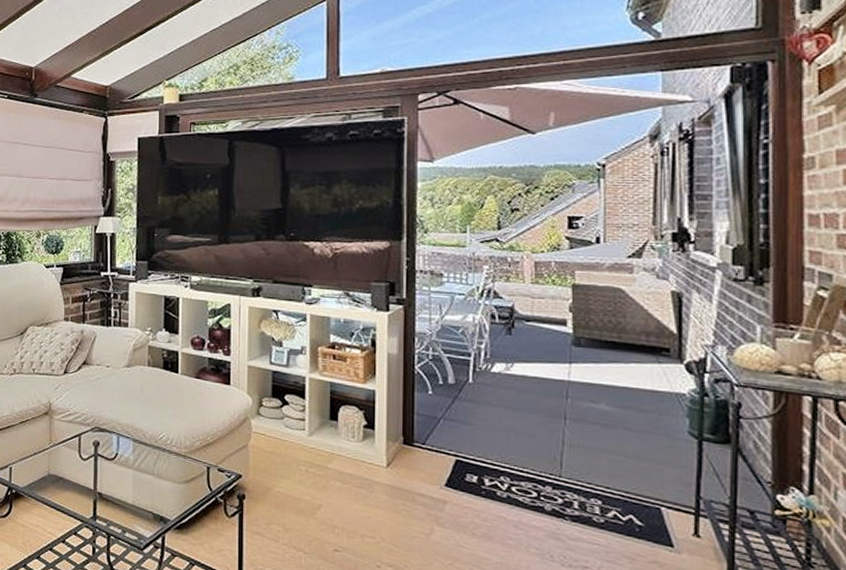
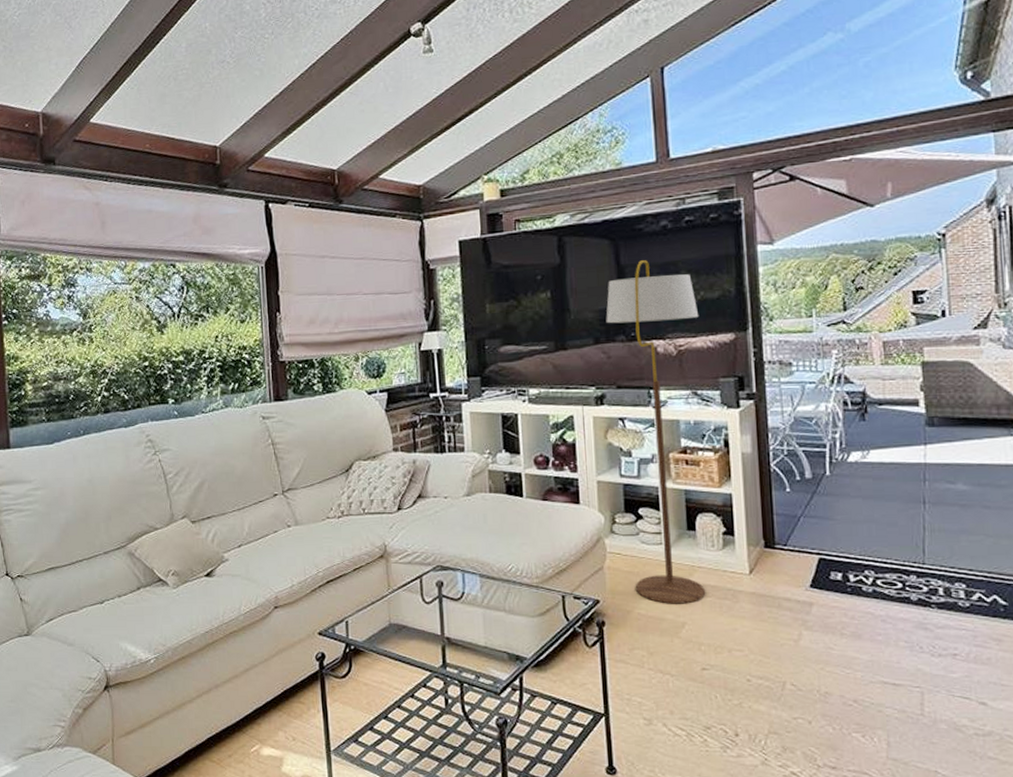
floor lamp: none [268,168,357,488] -> present [606,260,706,604]

